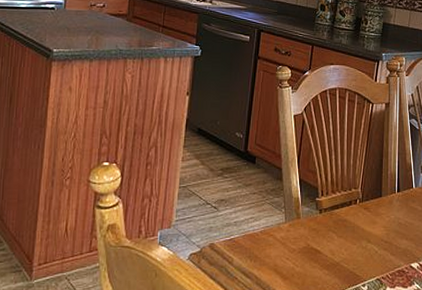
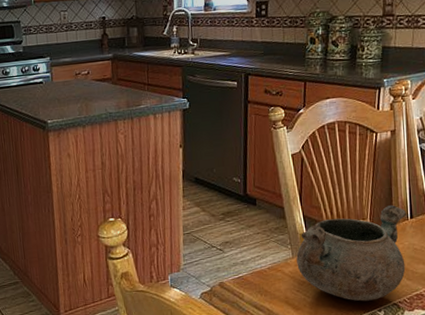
decorative bowl: none [289,177,395,275] -> present [296,205,407,302]

